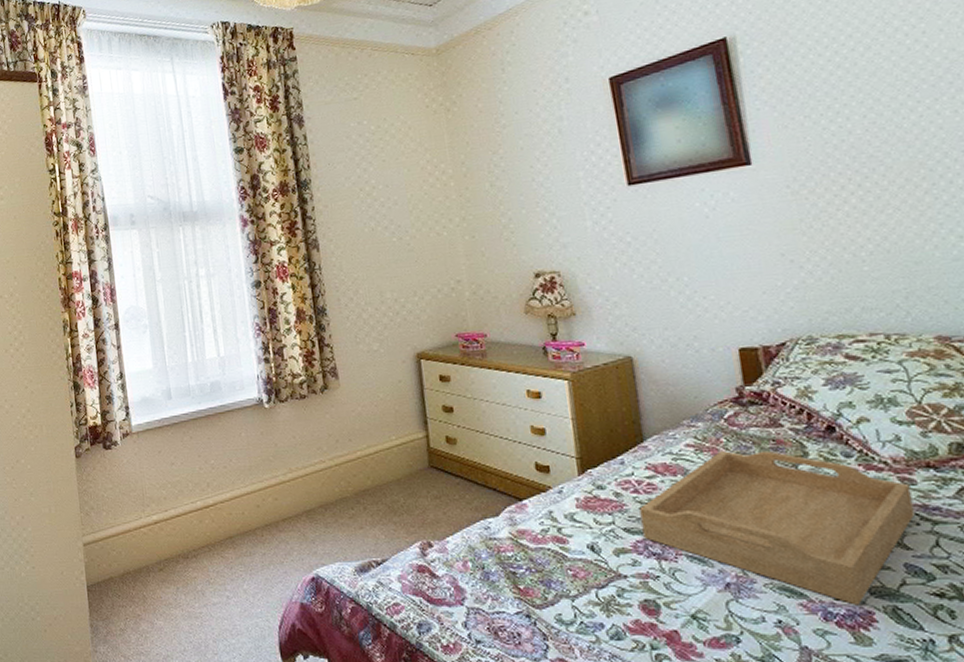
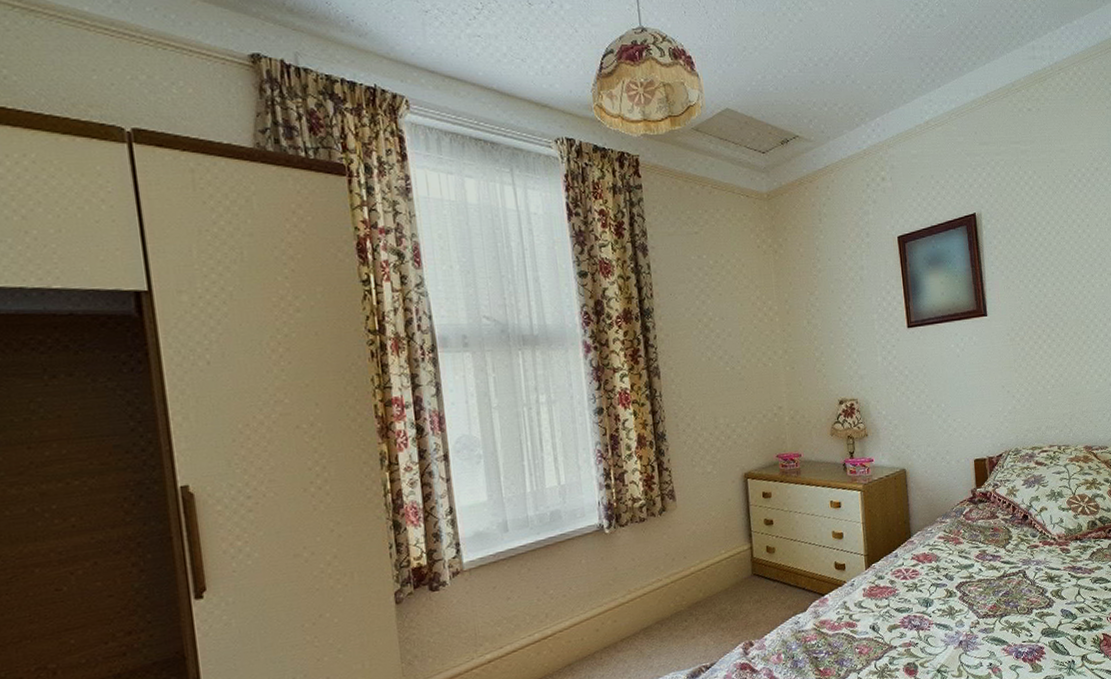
serving tray: present [639,450,915,606] -> none [906,537,1068,644]

